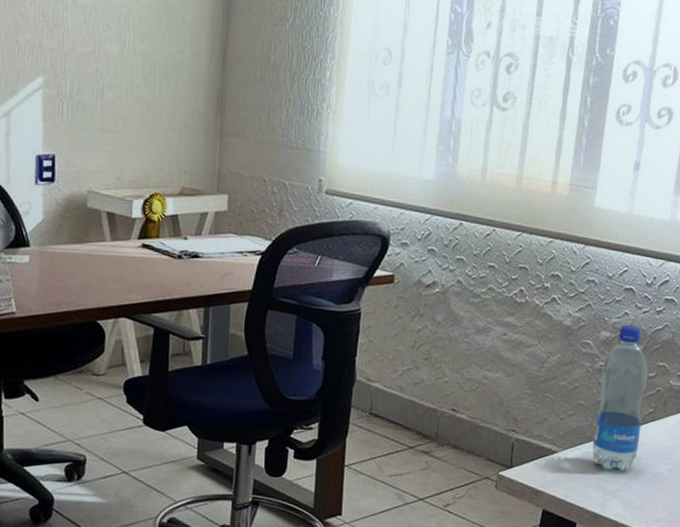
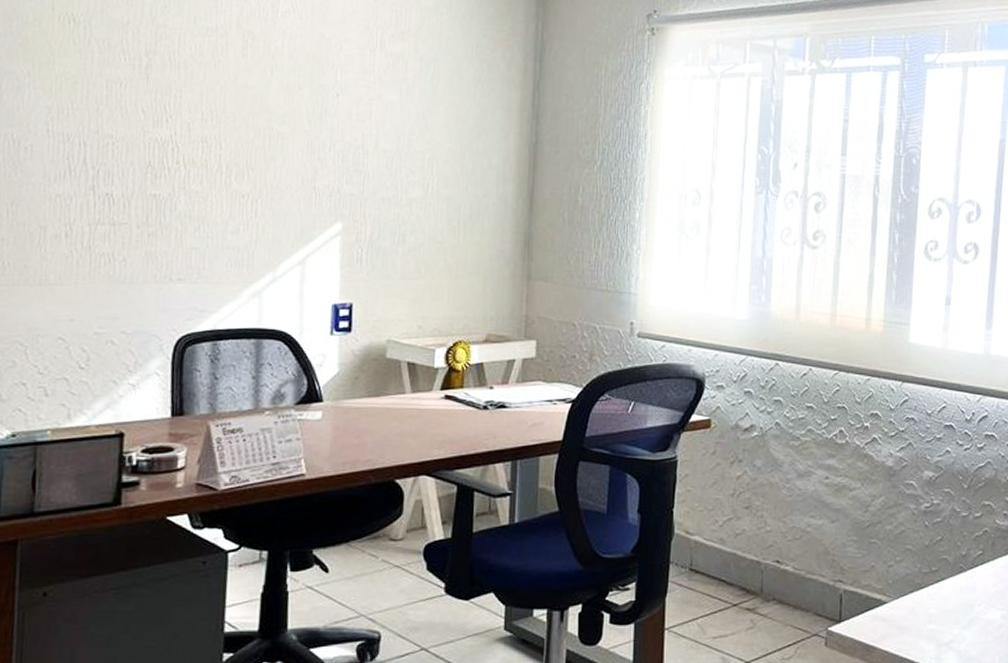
bottle: present [592,325,648,473] -> none [923,463,973,621]

